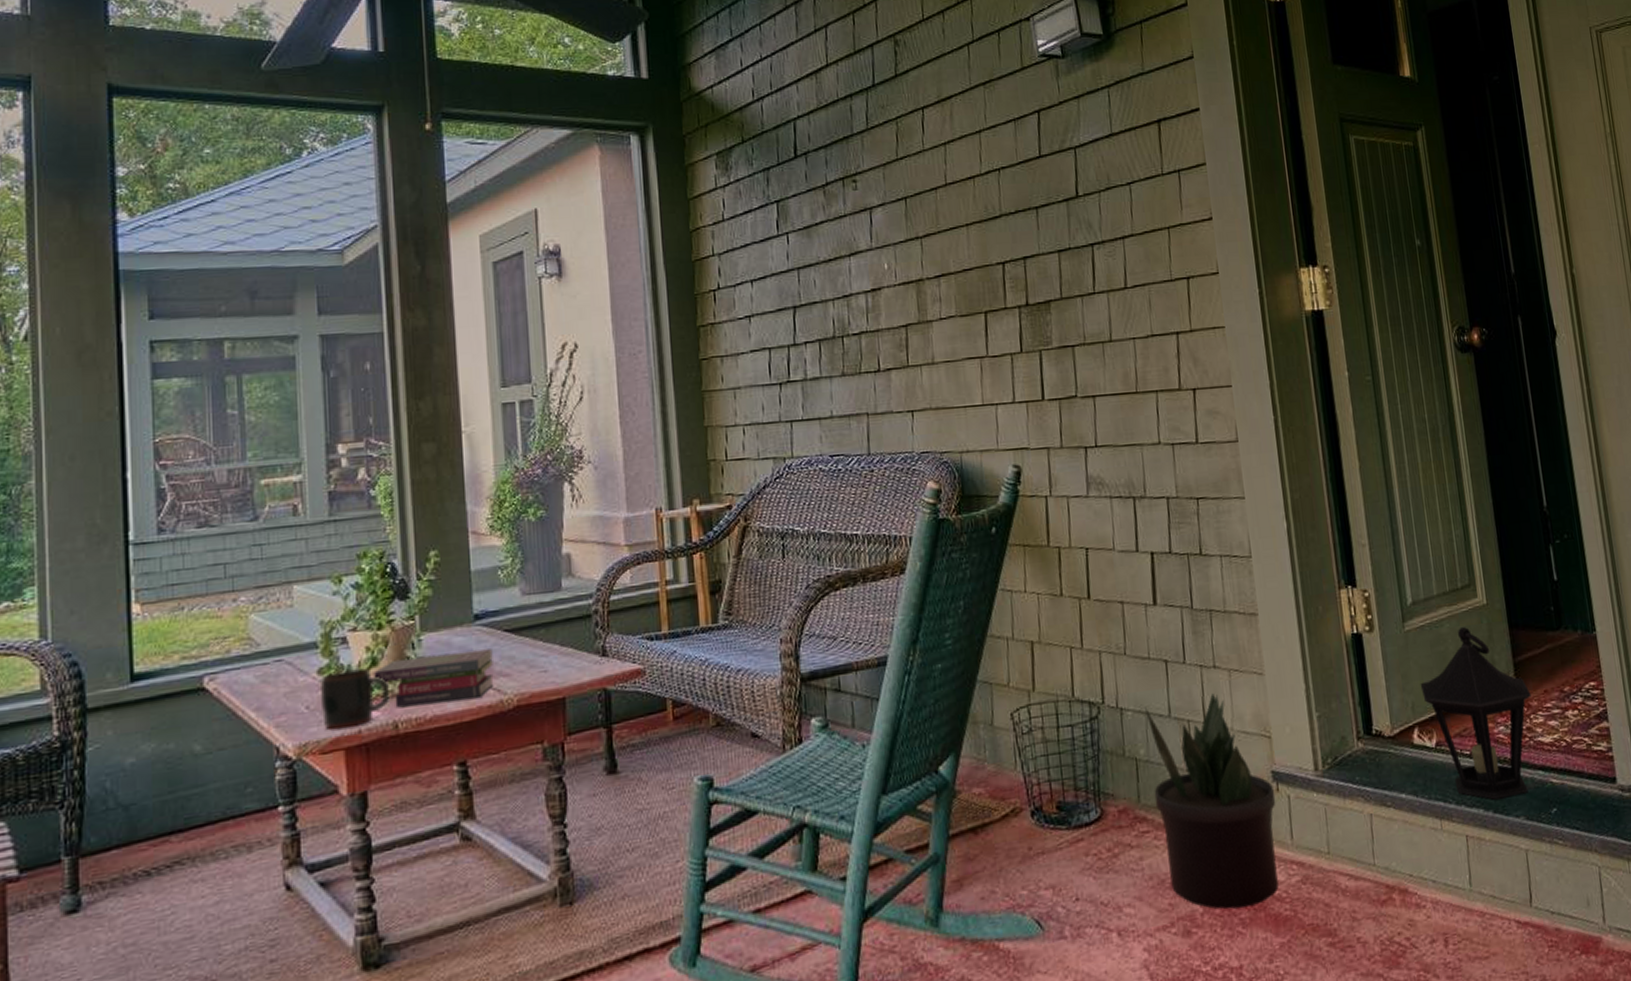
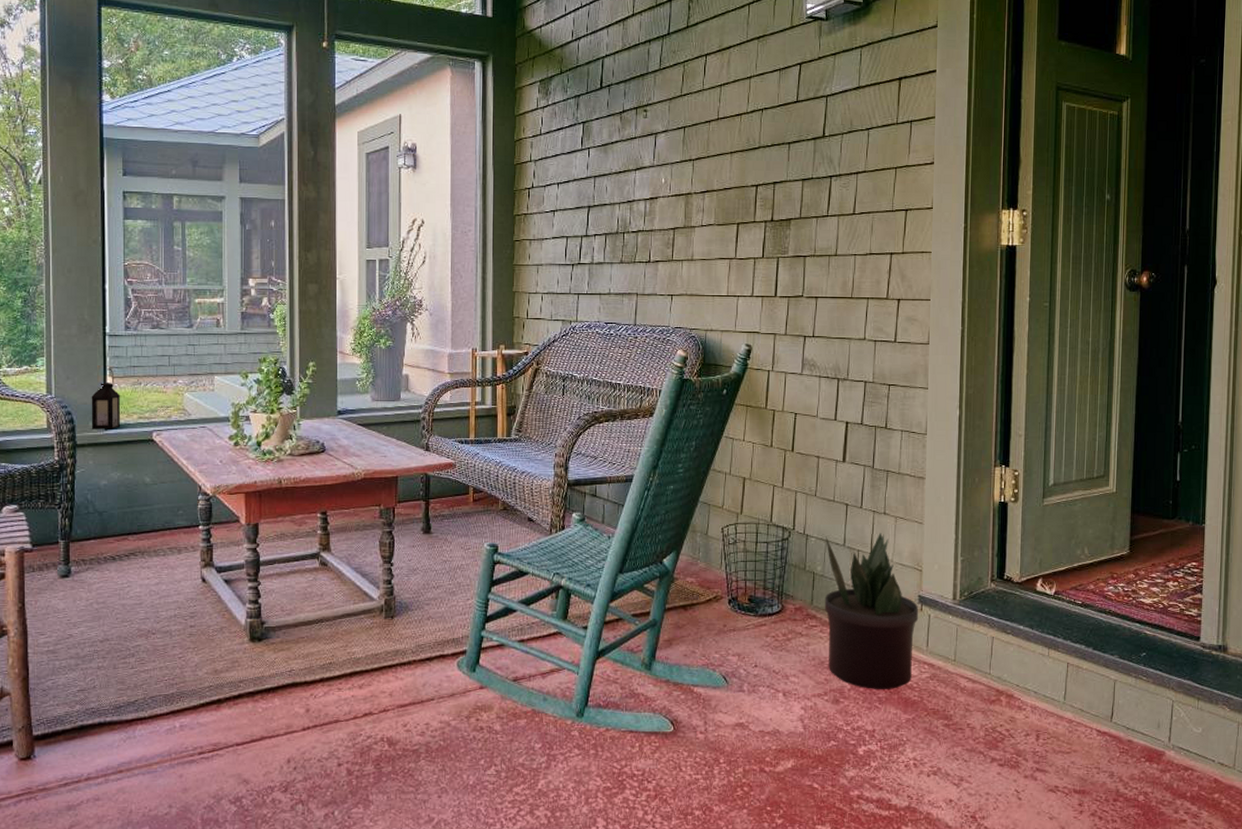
lantern: none [108,591,155,684] -> present [91,368,121,429]
mug: present [319,668,389,729] -> none [229,438,276,478]
books: present [374,649,494,708] -> none [267,436,349,470]
lantern: present [1420,627,1531,800] -> none [1049,508,1140,640]

